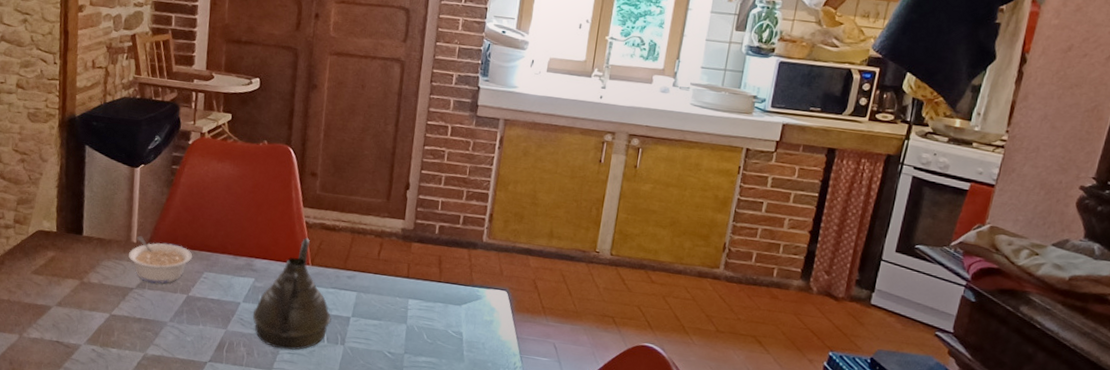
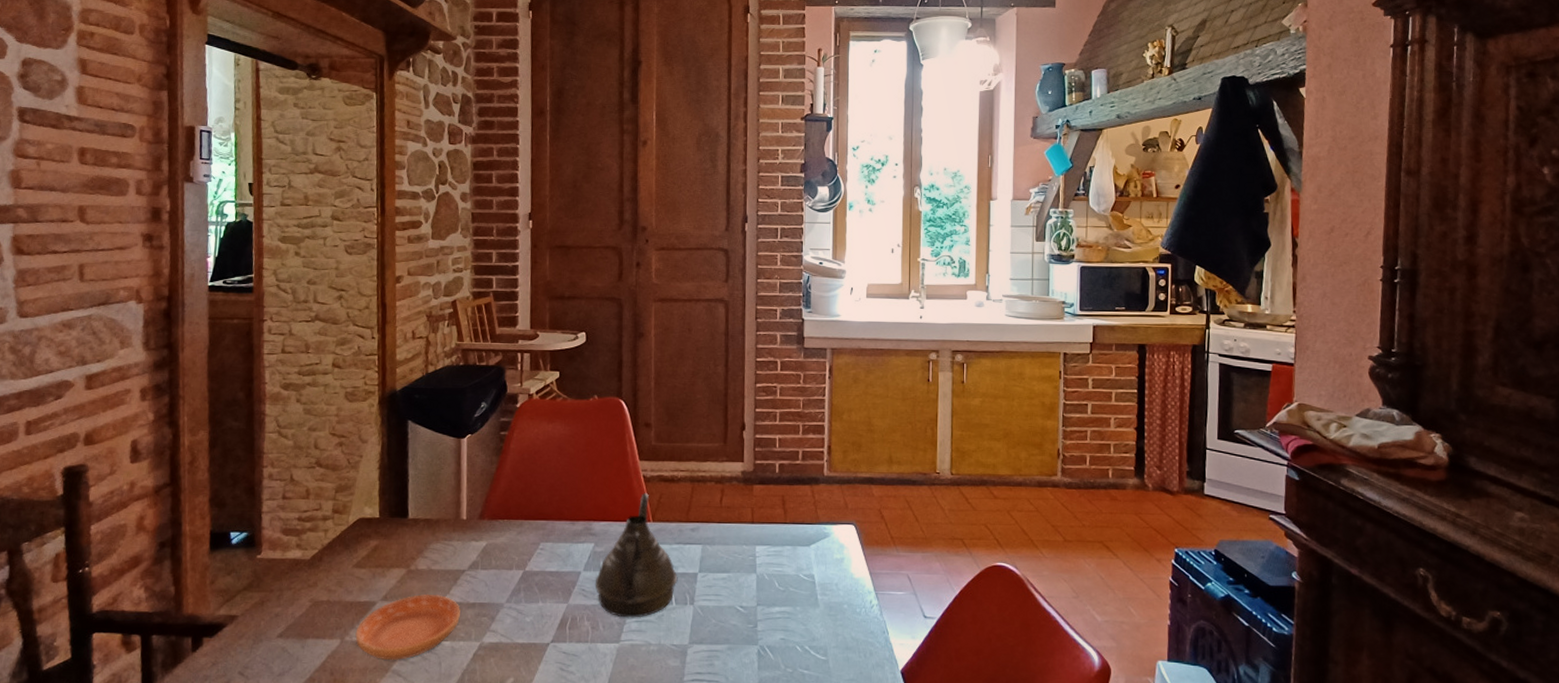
saucer: none [32,305,128,360] -> present [355,593,460,660]
legume: present [129,236,193,284] -> none [459,511,527,562]

